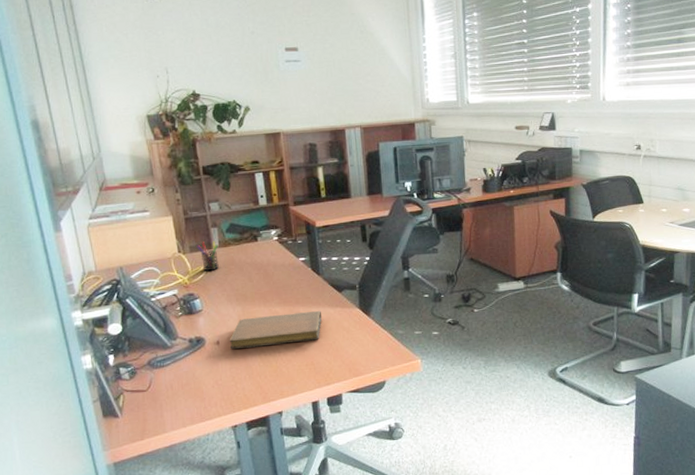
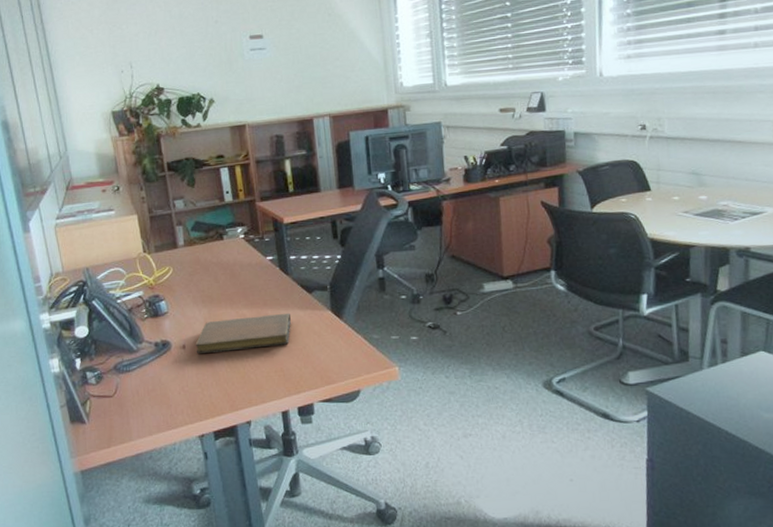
pen holder: present [196,241,219,272] -> none [161,240,184,272]

